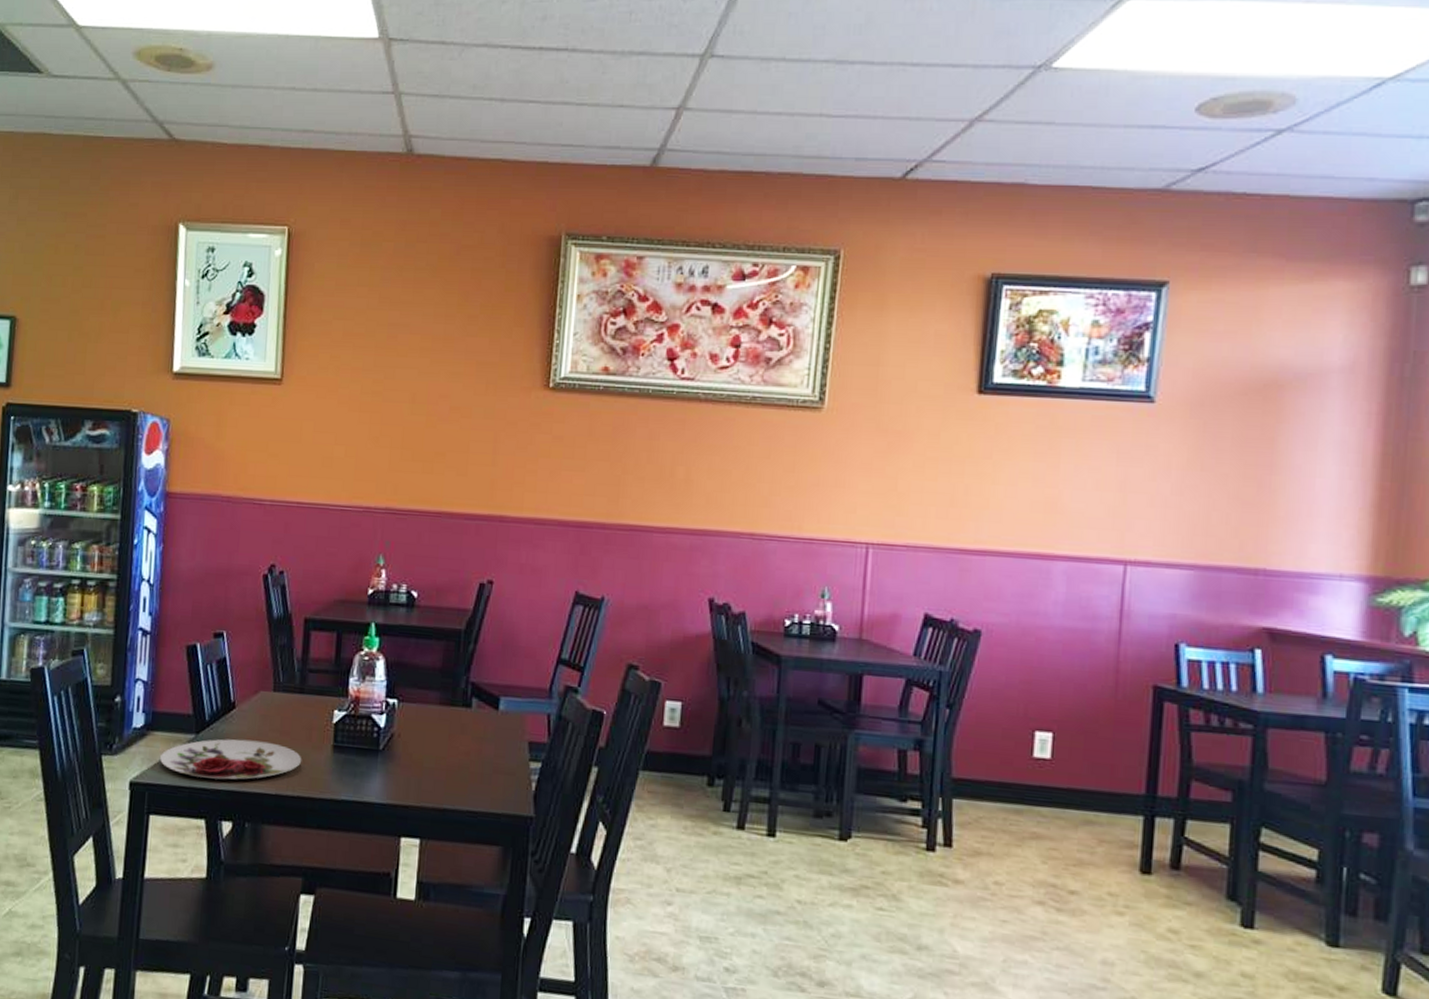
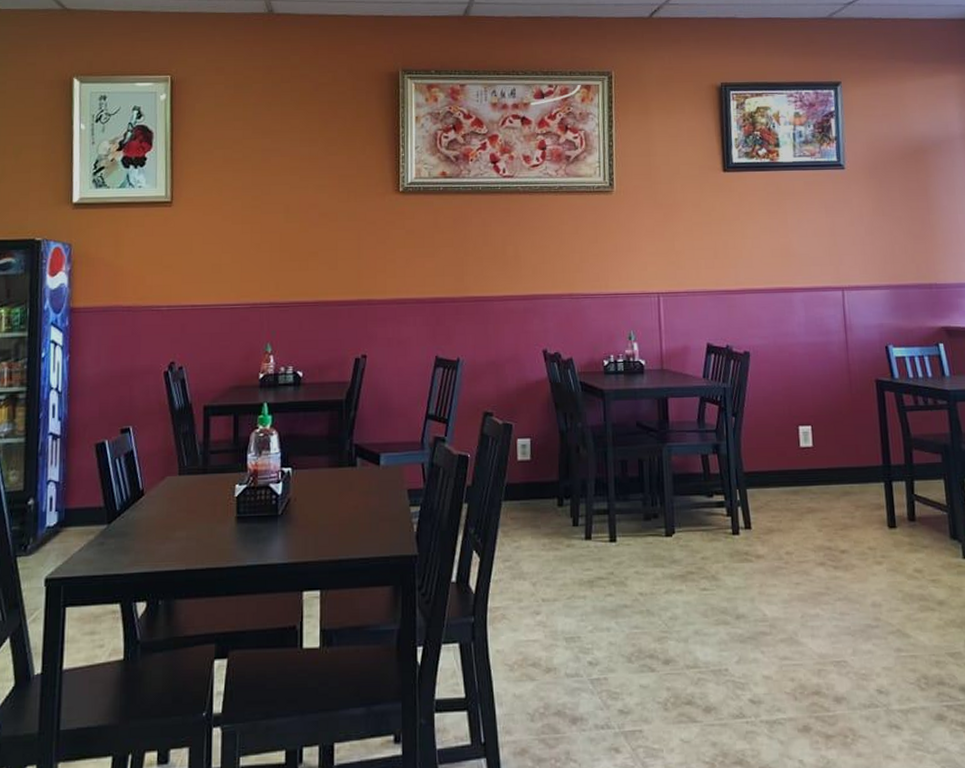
plate: present [160,739,302,780] -> none [74,522,209,564]

